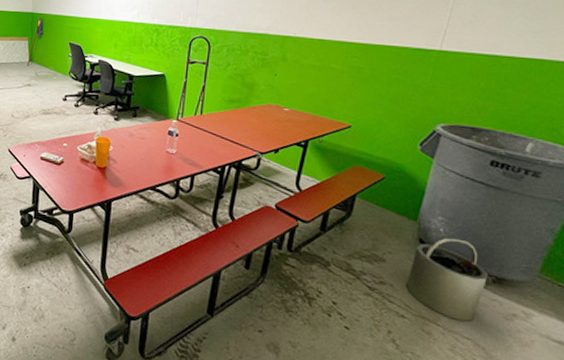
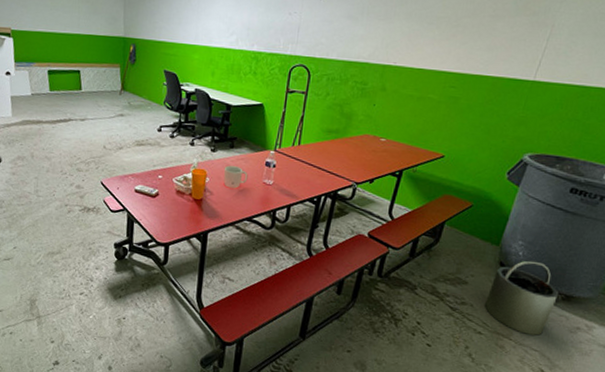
mug: none [127,134,151,157] -> present [223,165,248,189]

